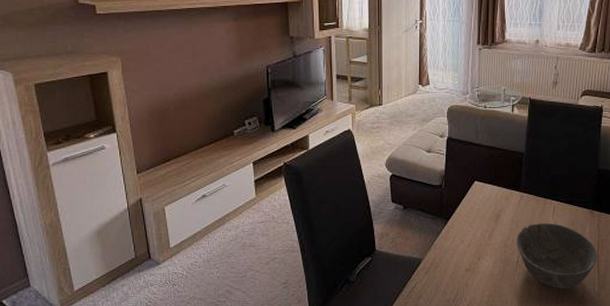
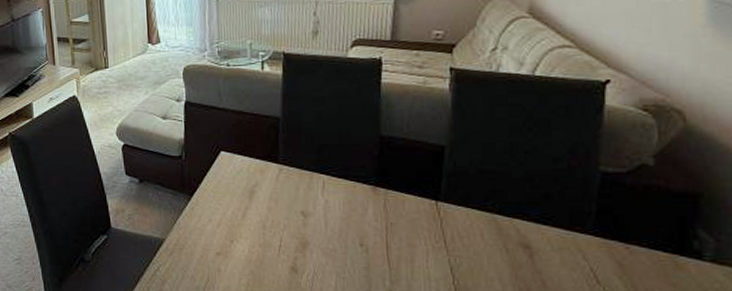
bowl: present [516,223,597,289] -> none [277,202,386,282]

